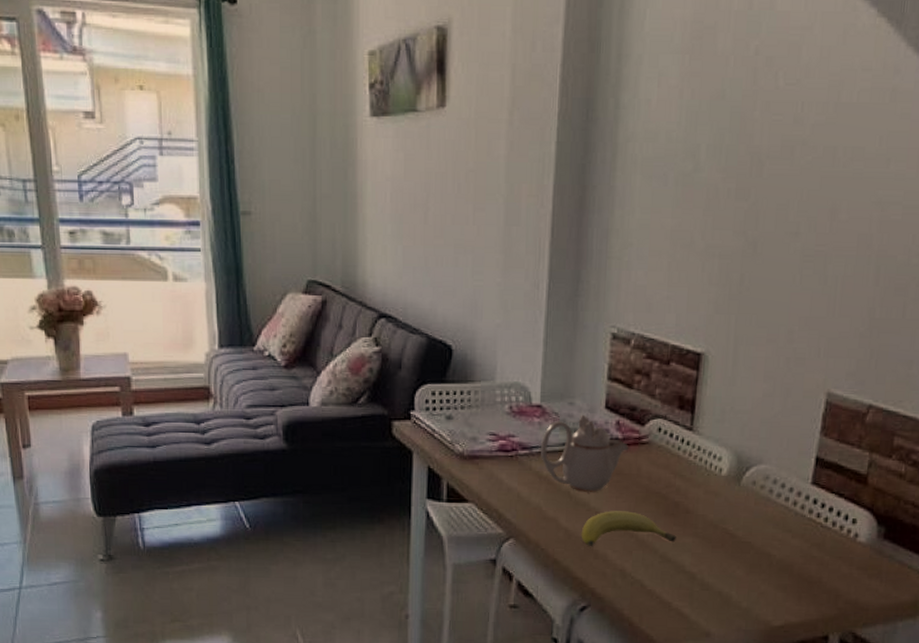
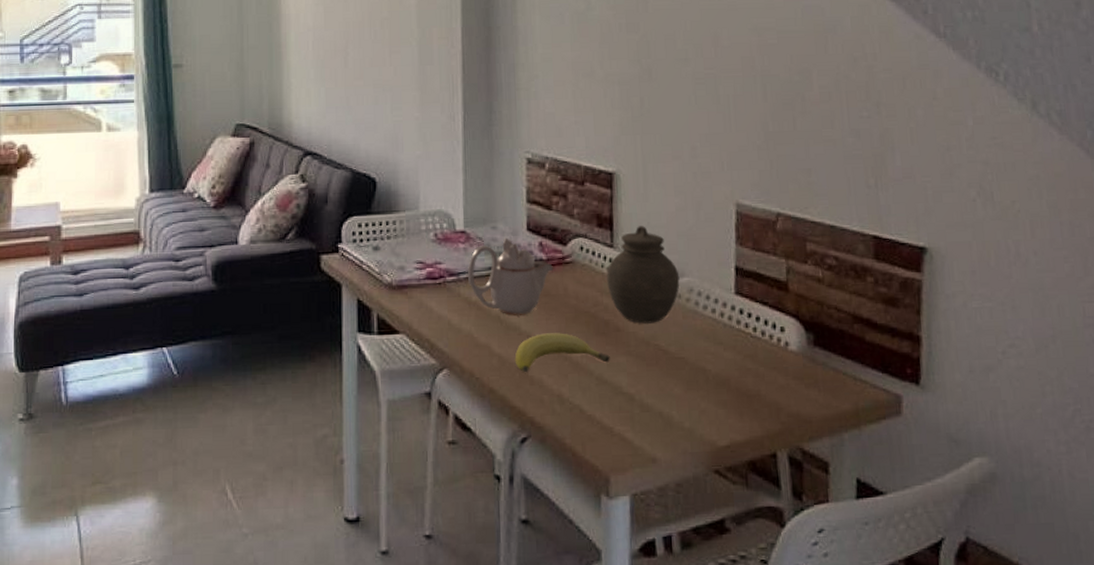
jar: none [682,410,757,508] -> present [607,226,680,324]

